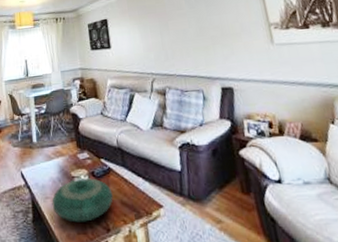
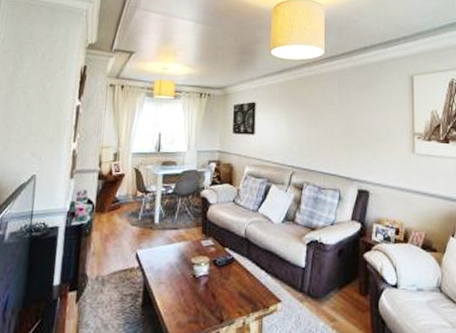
decorative bowl: present [52,178,113,223] -> none [165,266,232,311]

